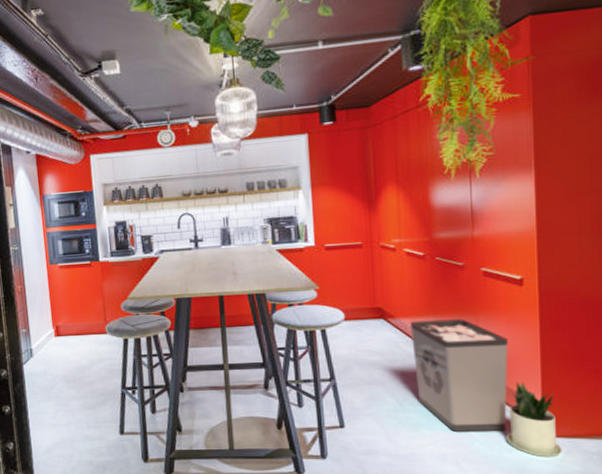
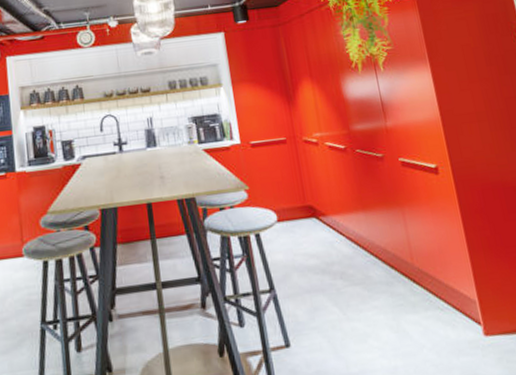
recycling bin: present [409,319,509,433] -> none [341,212,450,340]
planter: present [506,381,563,458] -> none [449,275,507,360]

